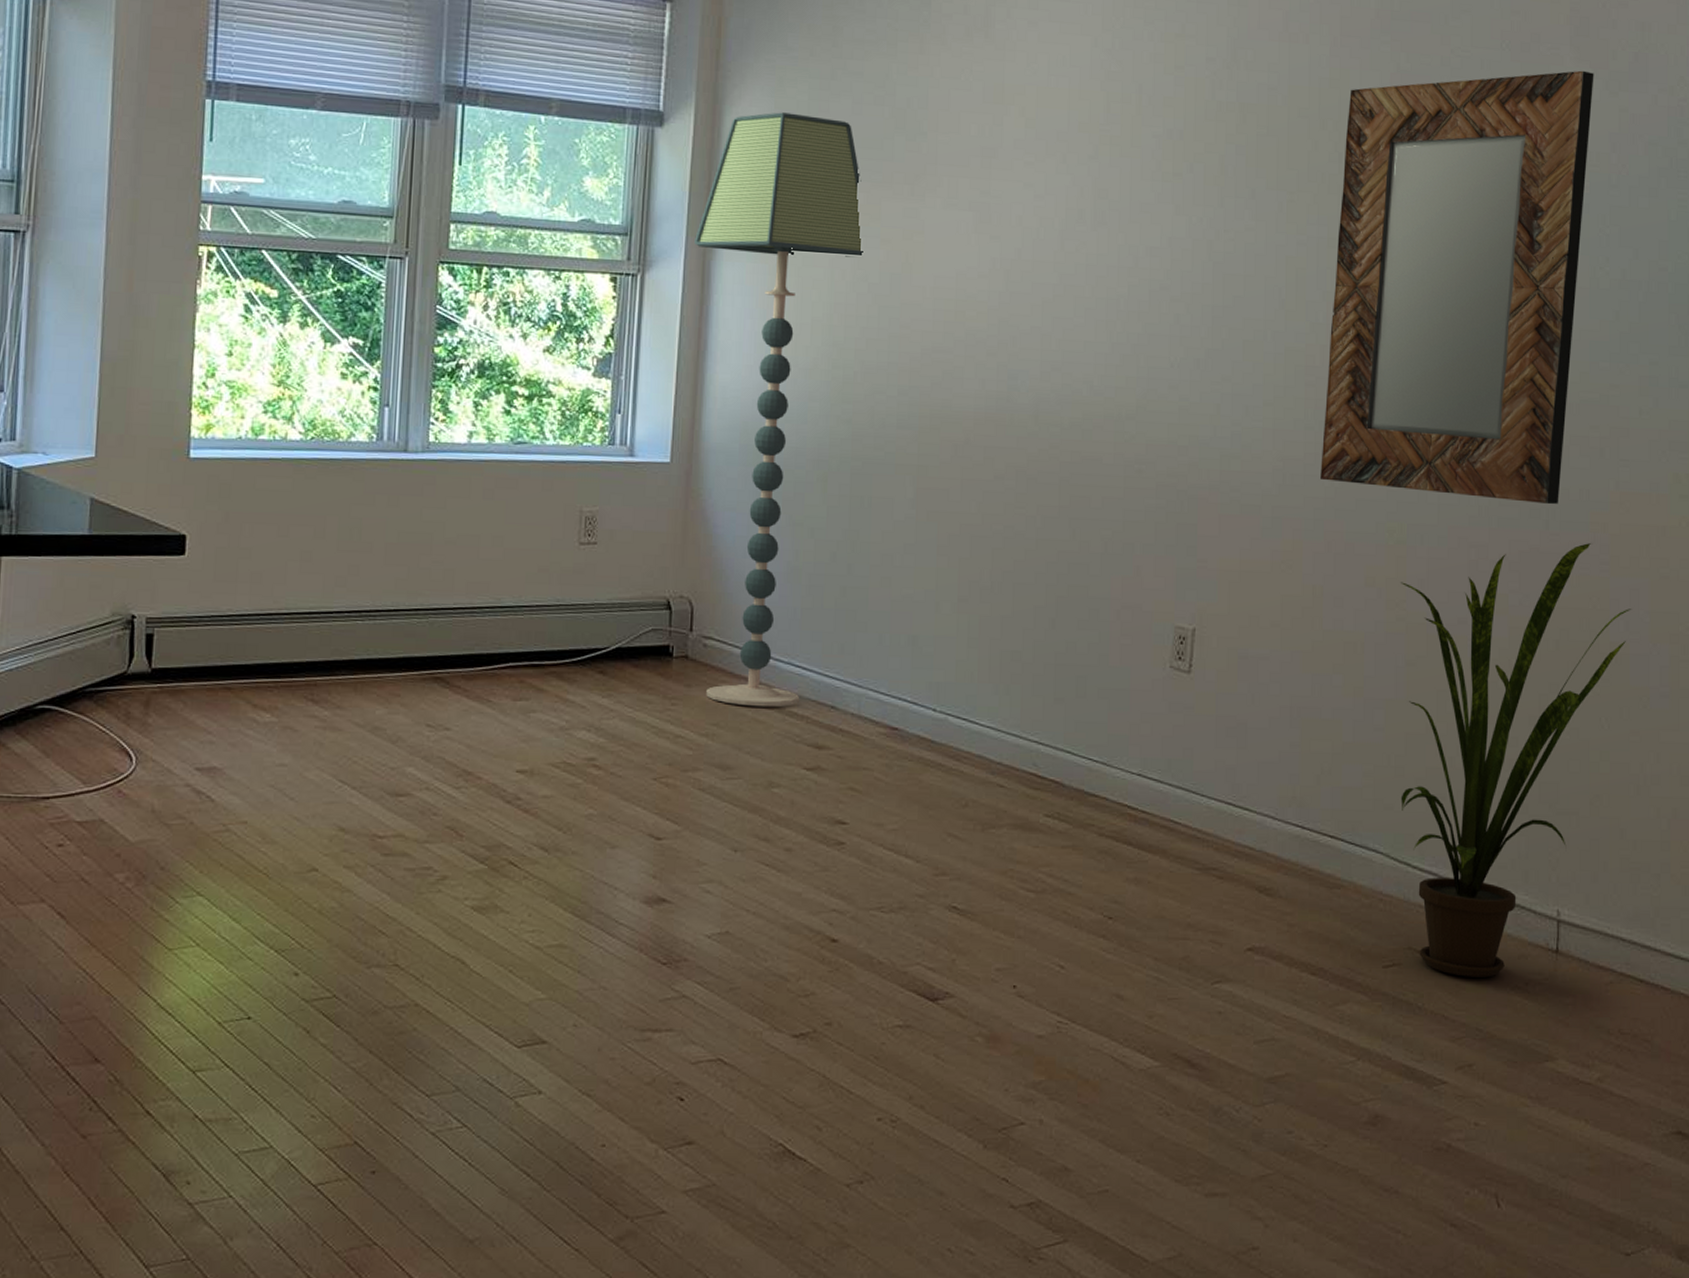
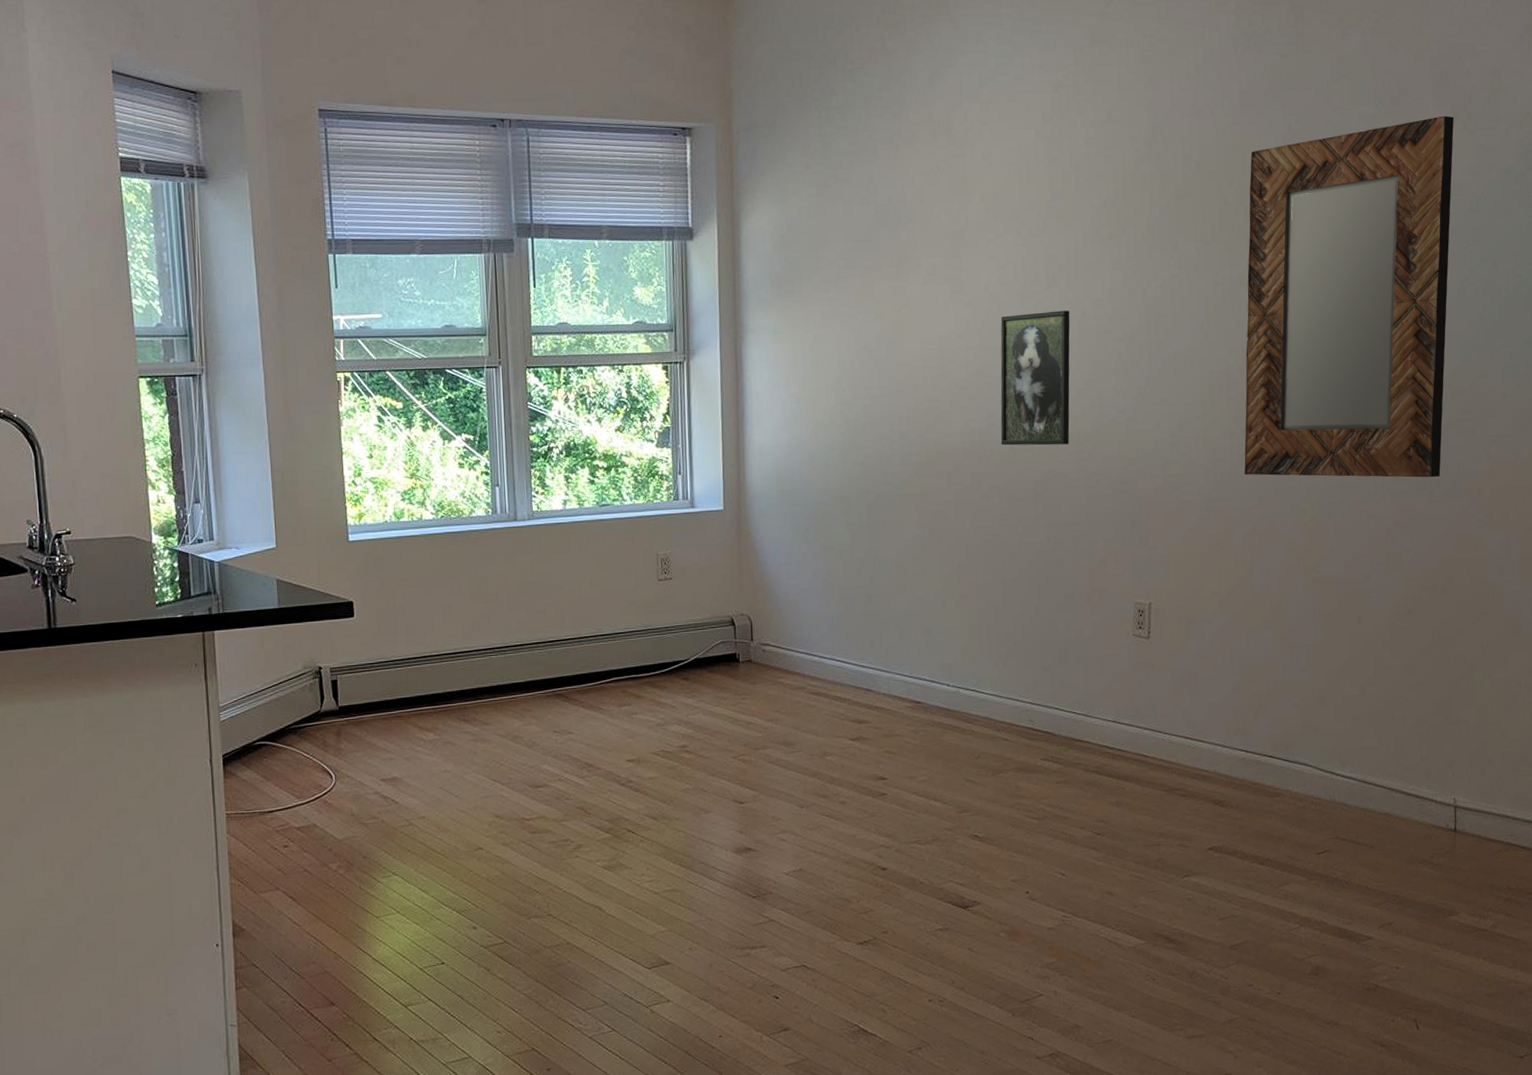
floor lamp: present [695,112,863,707] -> none [727,218,863,695]
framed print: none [1023,256,1119,422] -> present [1000,310,1070,446]
house plant: present [1400,543,1632,977] -> none [1314,506,1504,856]

